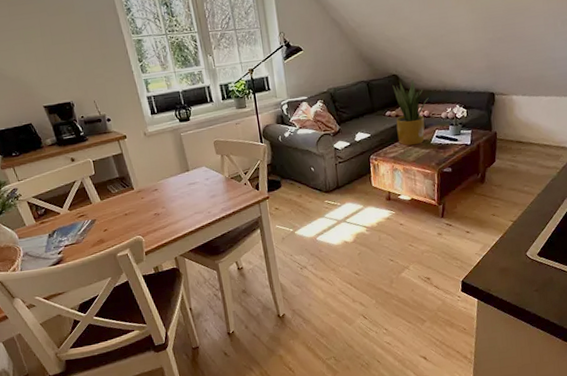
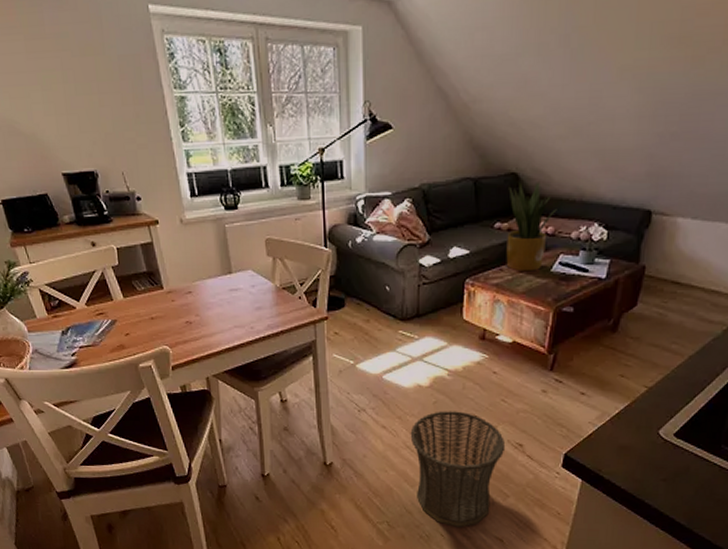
basket: none [343,258,418,353] -> present [410,411,506,527]

